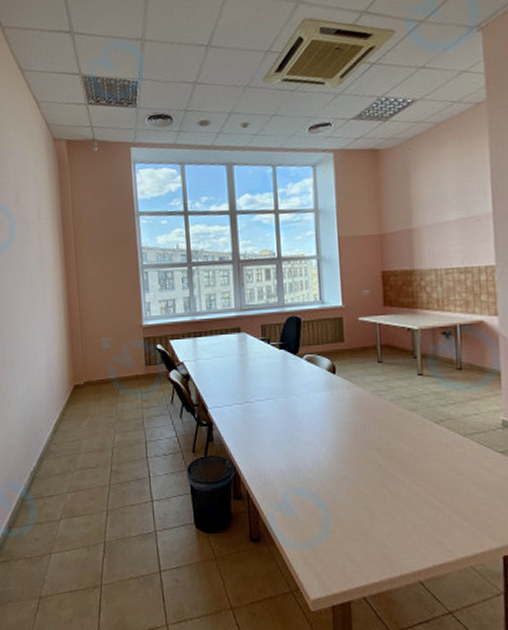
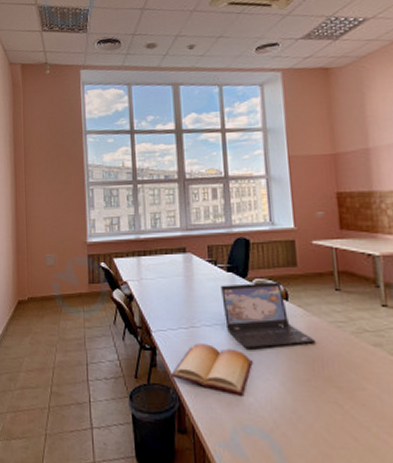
bible: none [227,417,302,462] -> present [171,344,253,396]
laptop: none [274,357,360,418] -> present [221,282,317,348]

